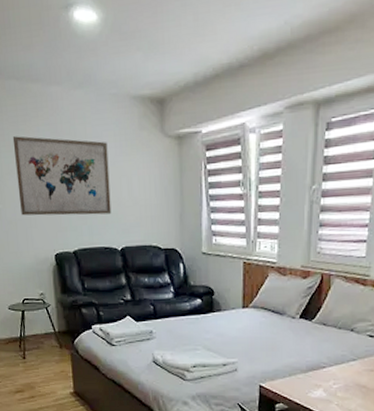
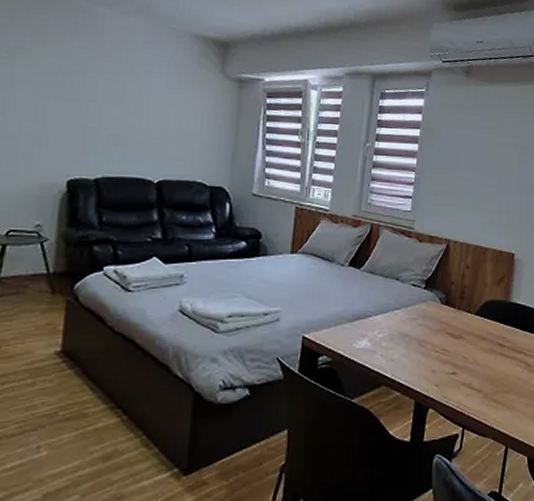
wall art: present [12,136,112,216] -> none [29,46,158,144]

